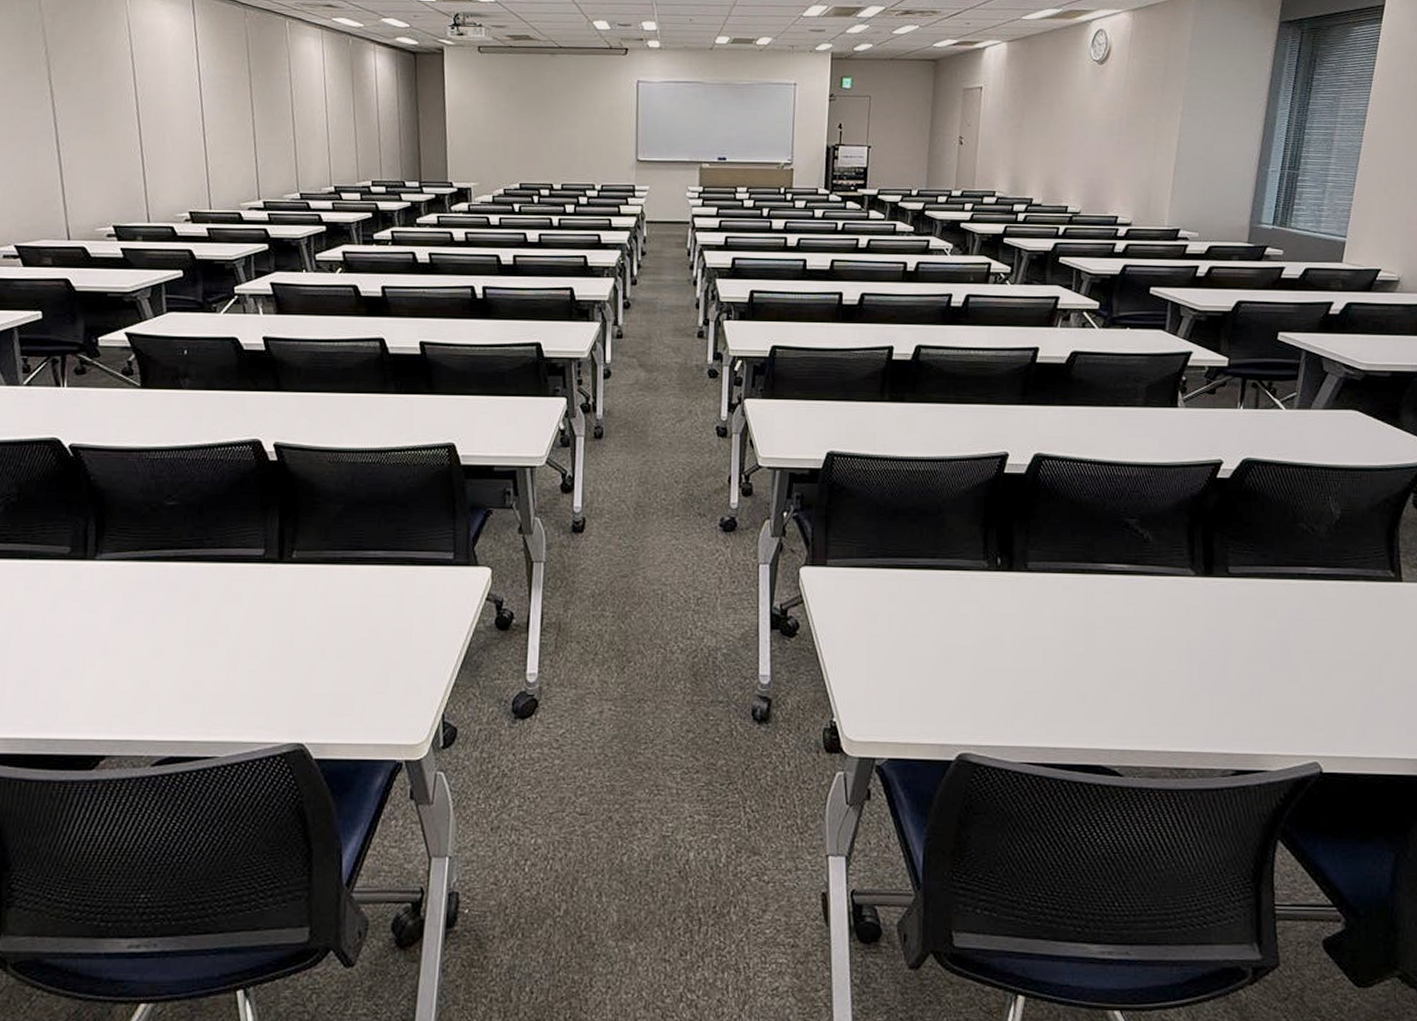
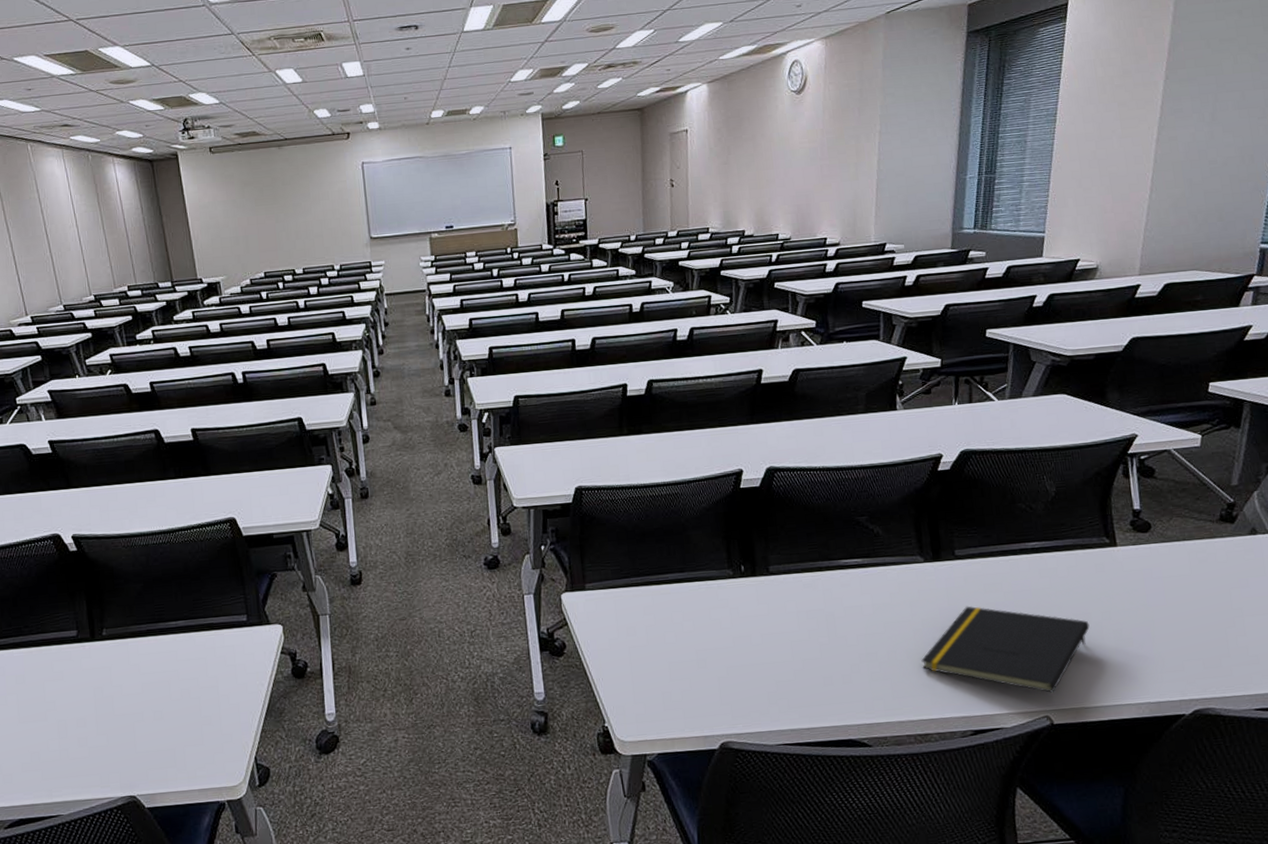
notepad: none [1184,630,1368,737] -> present [921,605,1090,693]

